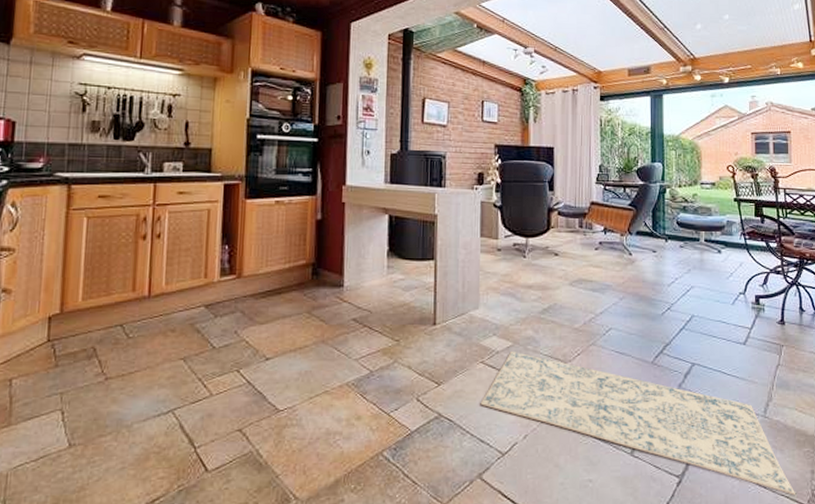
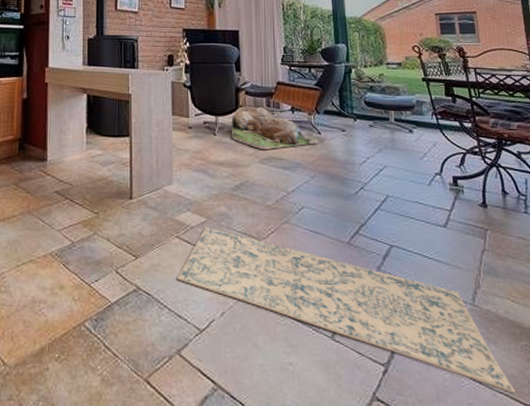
dog bed: none [528,227,629,272] -> present [218,107,318,150]

